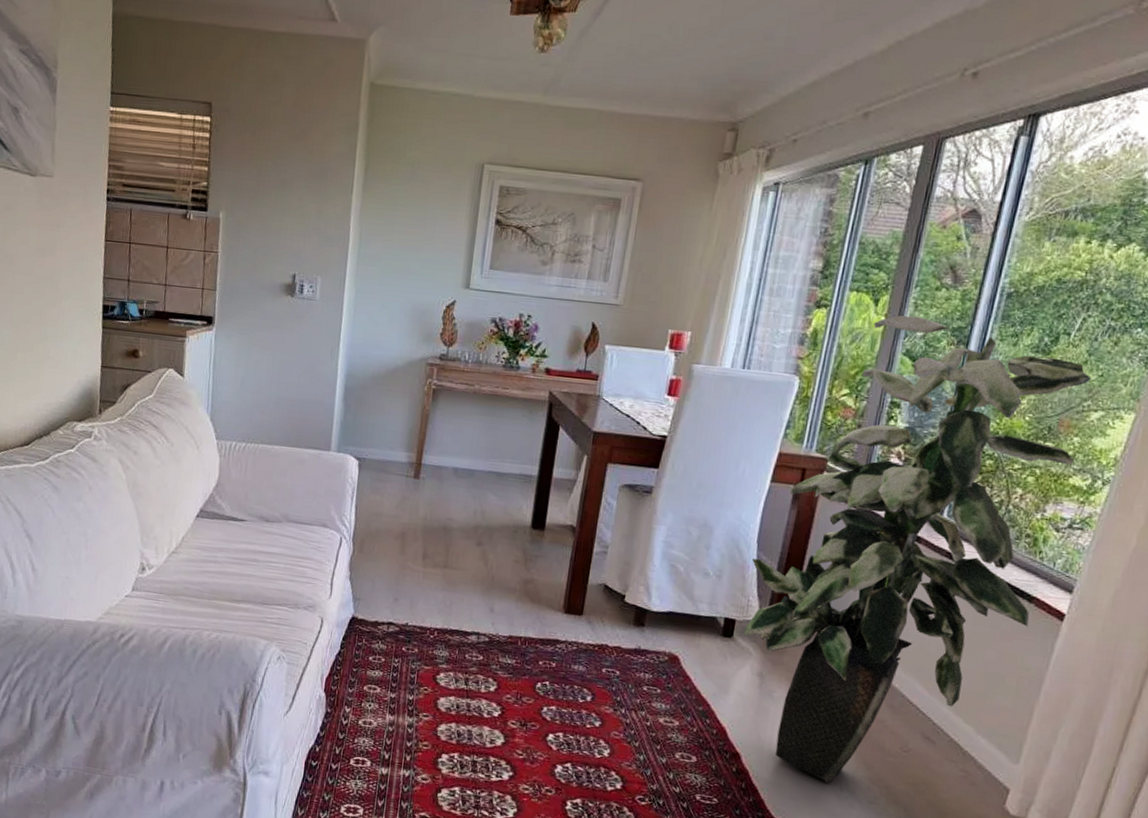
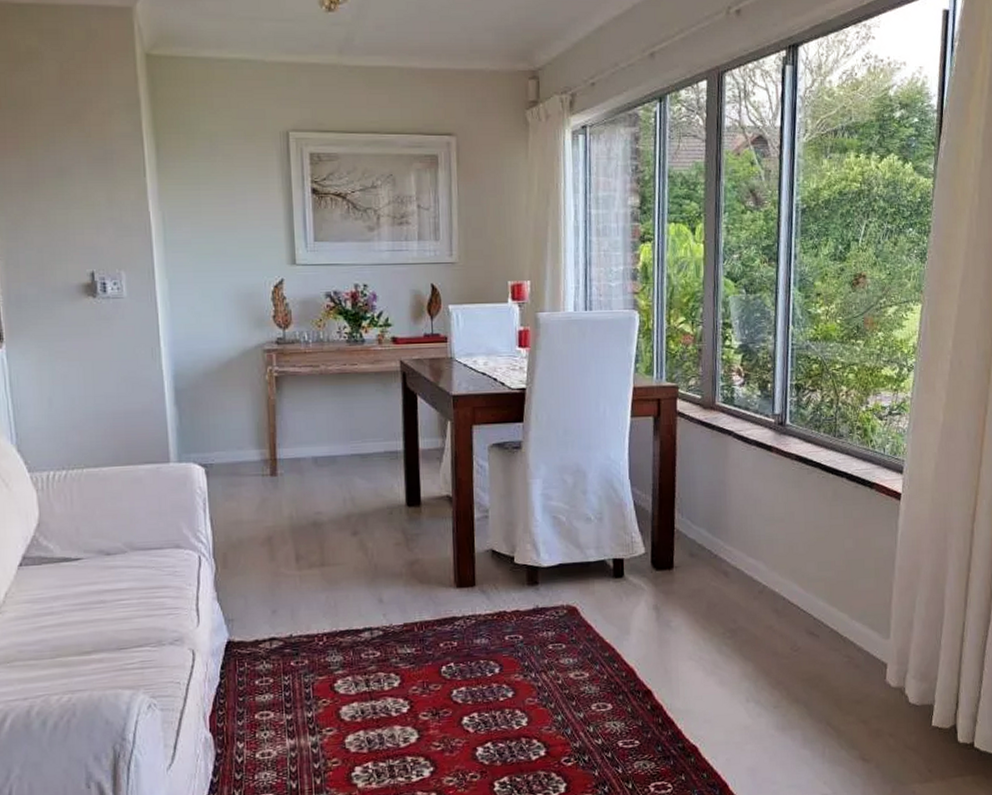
indoor plant: present [743,315,1092,784] -> none [628,240,882,699]

